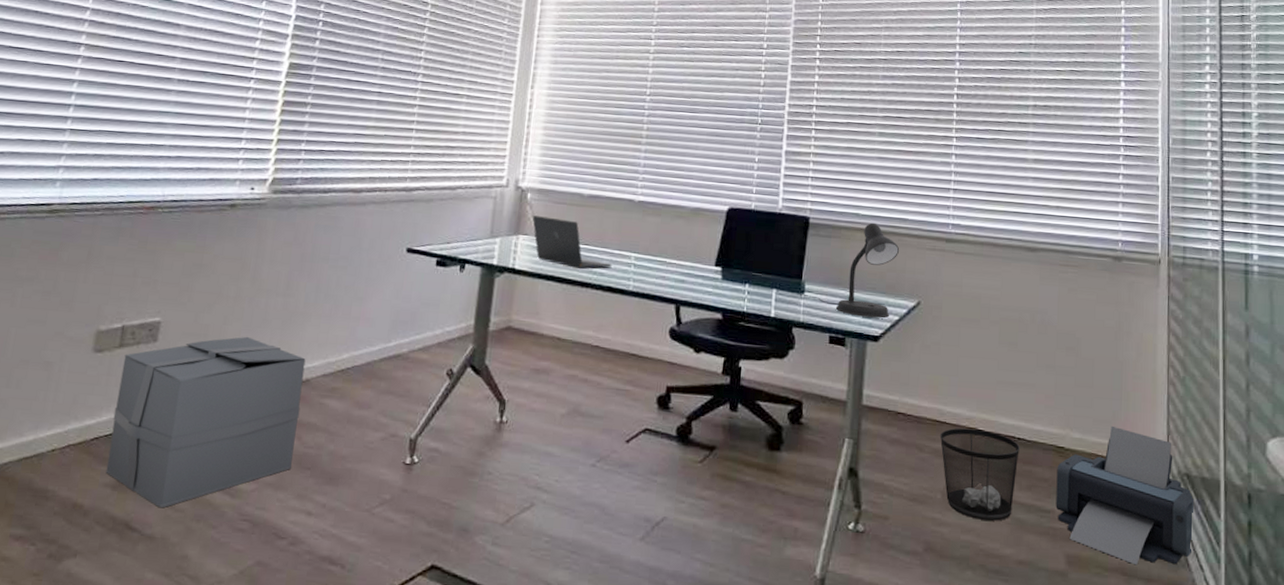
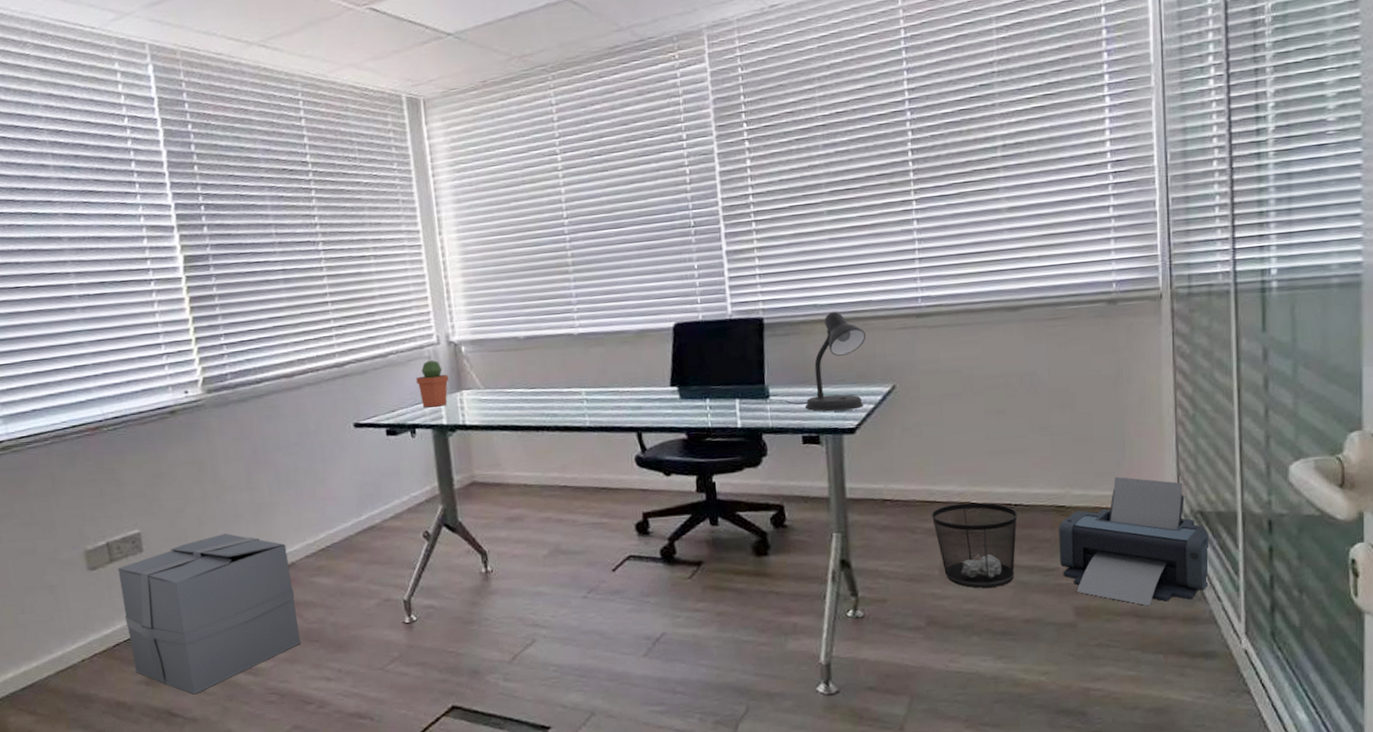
succulent plant: none [477,200,509,247] -> present [416,360,449,408]
laptop: present [532,214,612,269] -> none [471,366,564,413]

